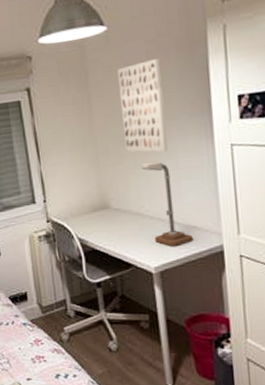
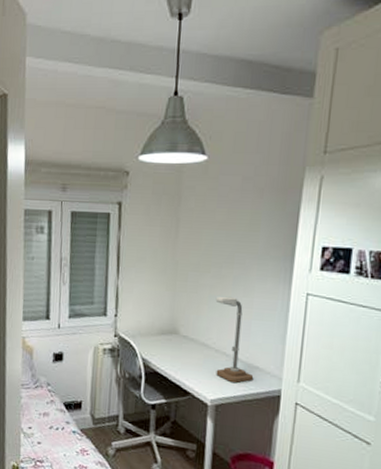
wall art: present [117,58,168,152] -> none [204,196,253,290]

